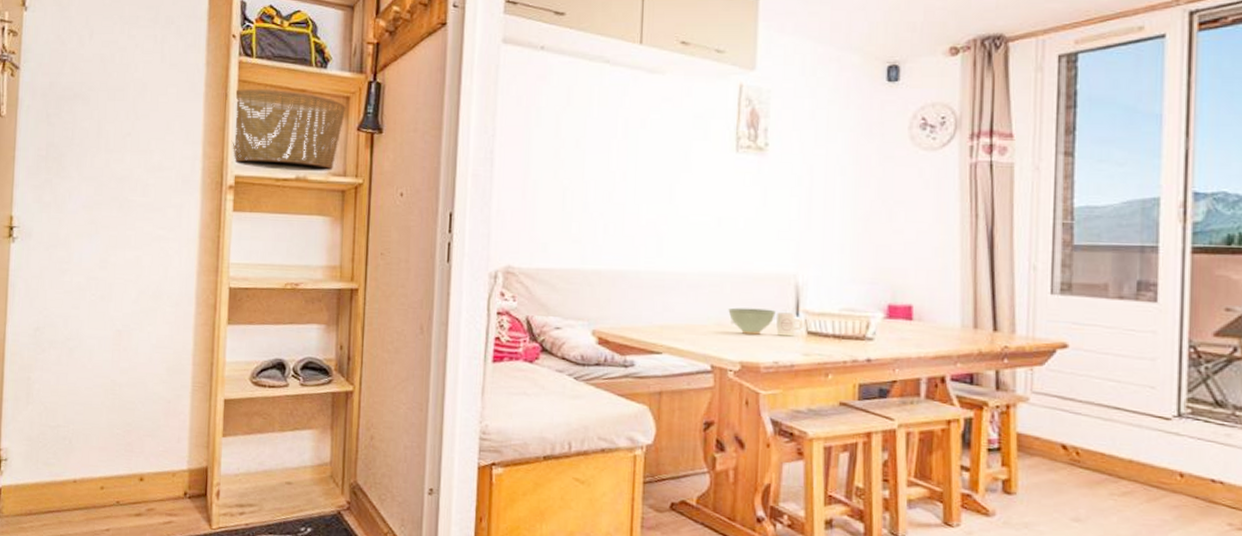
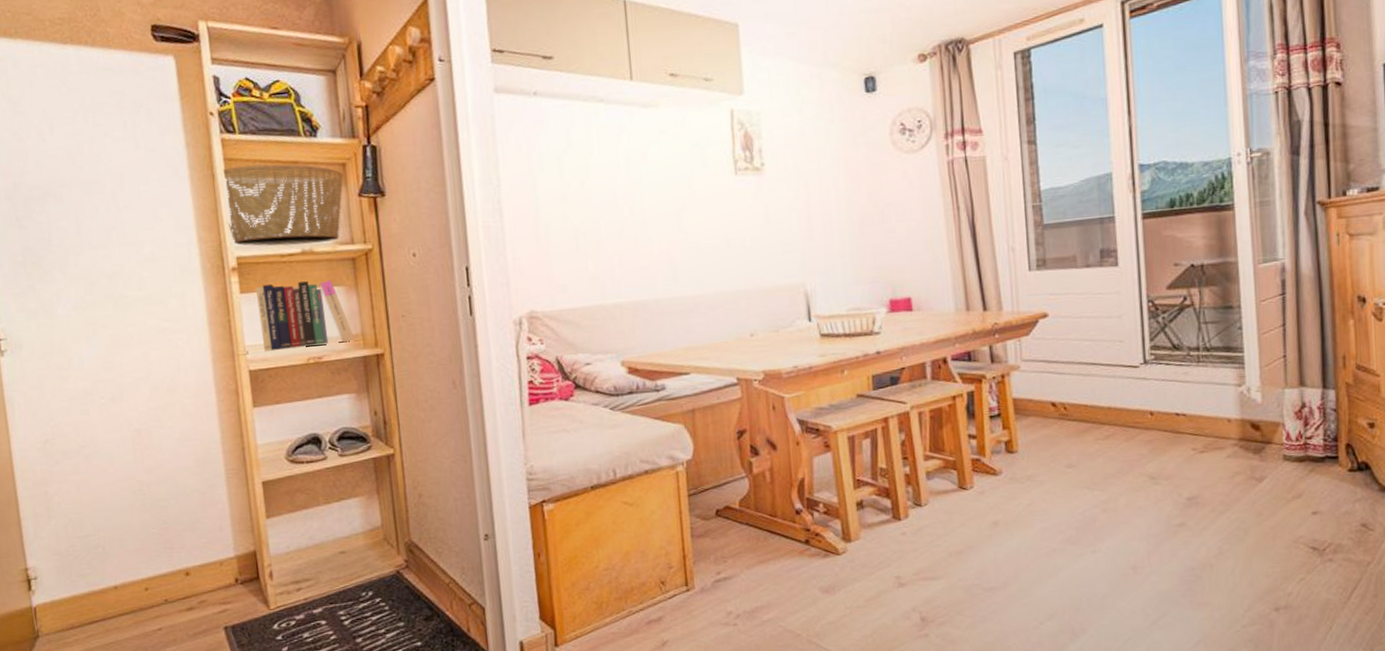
books: none [246,205,332,273] -> present [256,279,354,352]
bowl: present [728,307,776,335] -> none [746,318,790,345]
mug: present [776,312,803,337] -> none [791,319,817,342]

